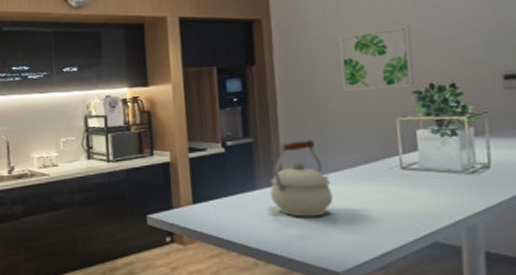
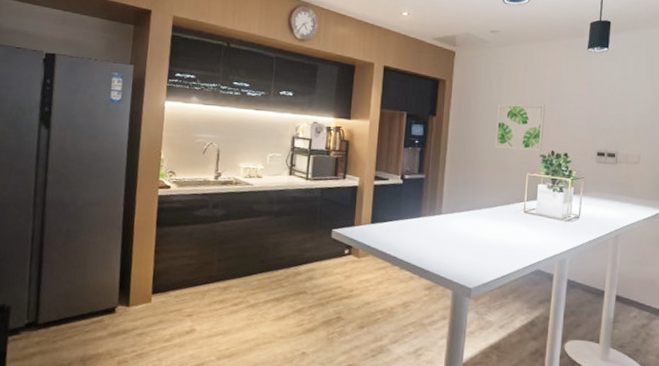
kettle: present [270,140,334,217] -> none [431,181,476,243]

